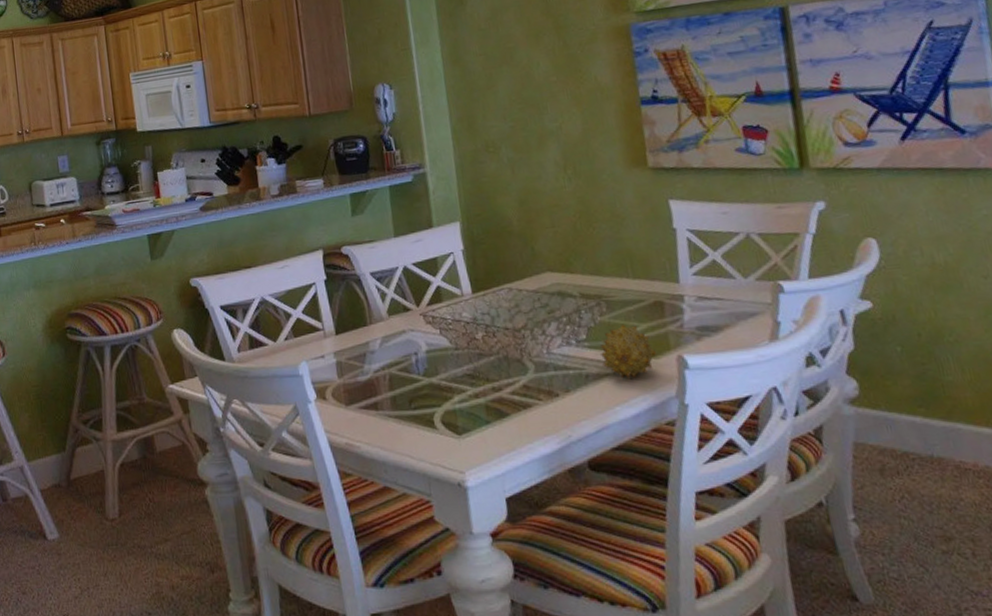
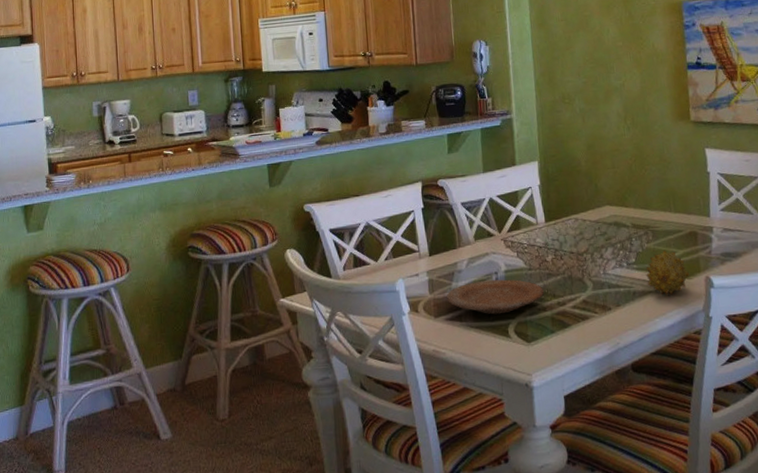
plate: none [358,361,476,402] -> present [446,279,545,315]

